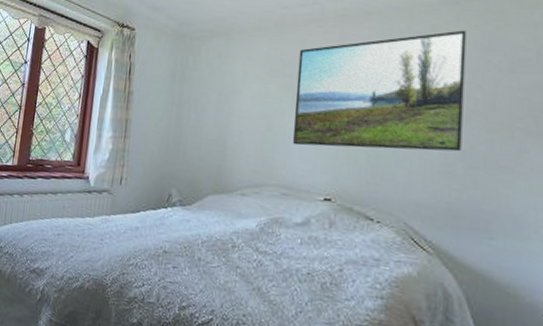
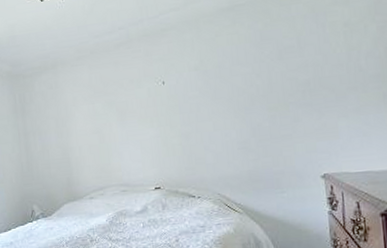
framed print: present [293,30,467,152] -> none [115,31,252,150]

